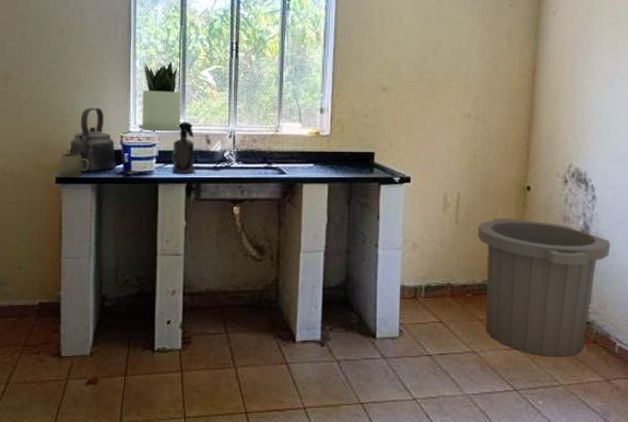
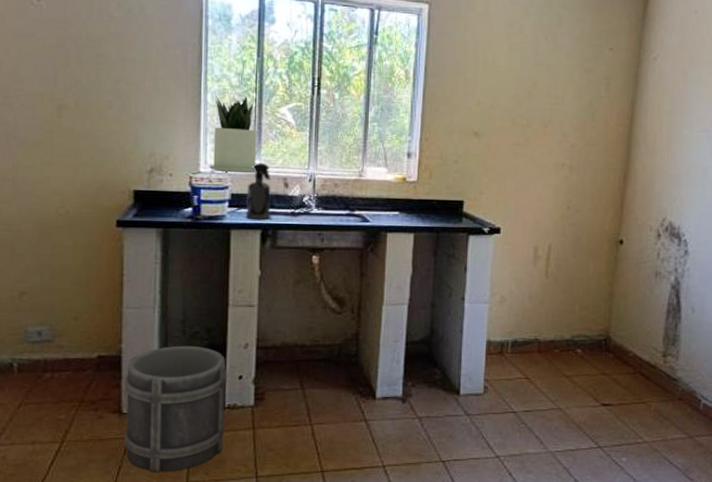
mug: present [59,153,89,177] -> none [120,194,154,221]
bucket: none [63,292,157,413] -> present [124,345,227,472]
kettle: present [69,108,116,172] -> none [132,145,184,215]
trash can: present [477,218,610,357] -> none [567,272,700,414]

